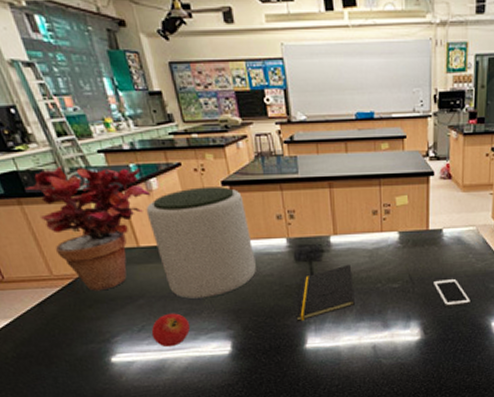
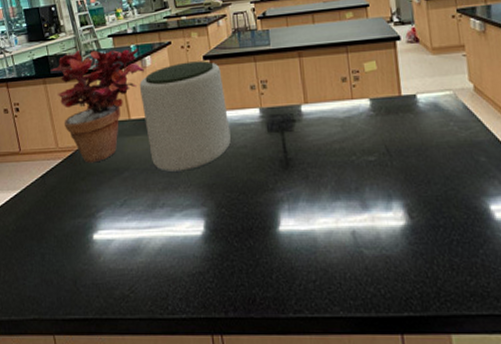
fruit: present [151,313,190,347] -> none [131,187,166,225]
notepad: present [296,264,355,322] -> none [268,135,329,200]
cell phone: present [432,278,471,308] -> none [412,149,460,185]

